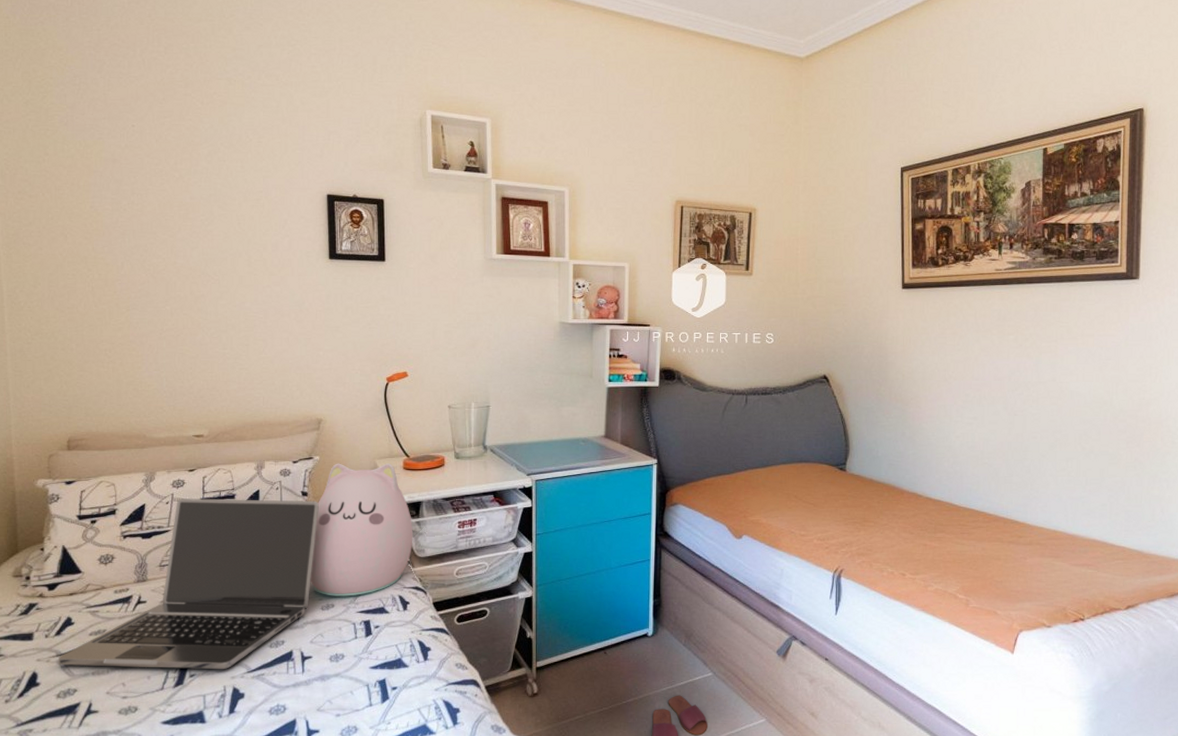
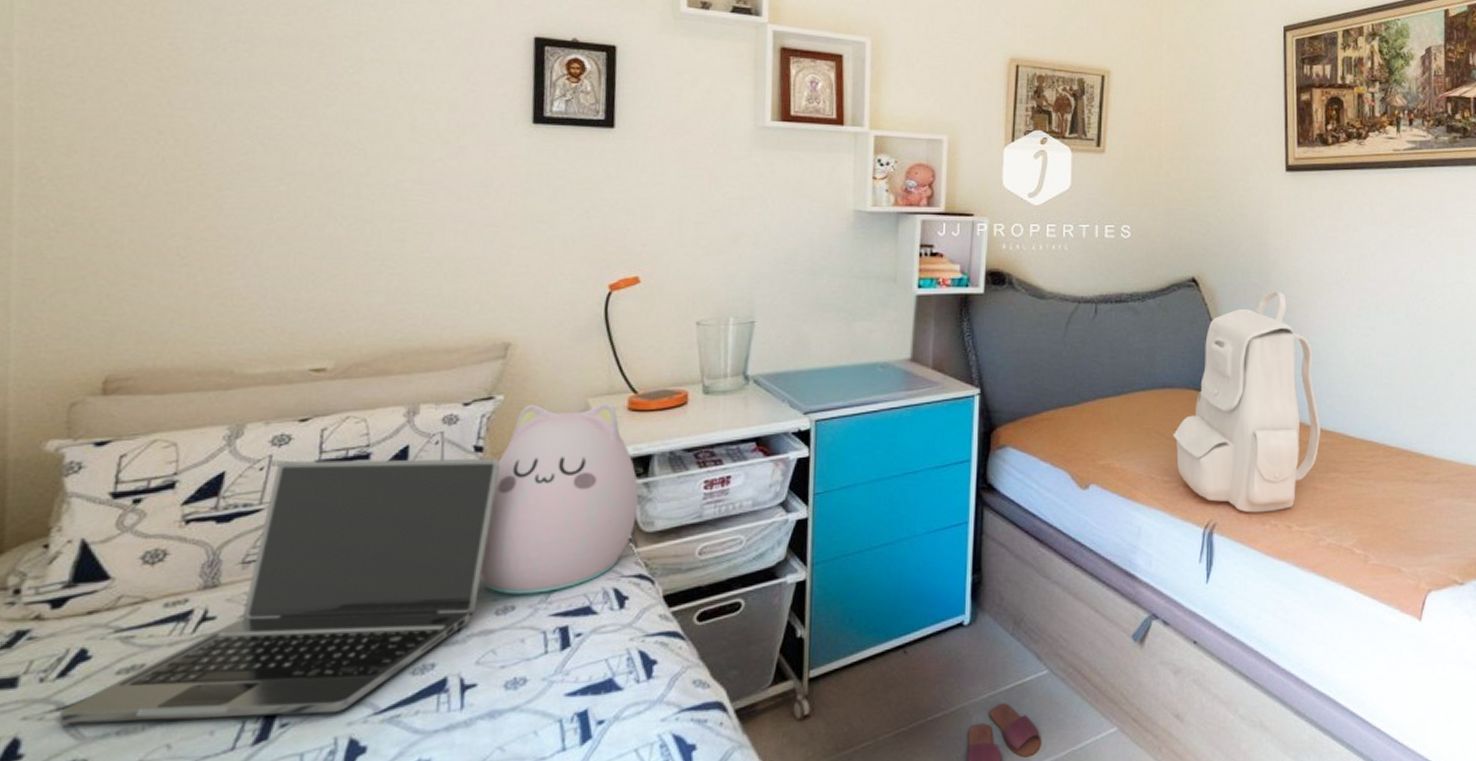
backpack: none [808,386,931,562] -> present [1173,291,1321,513]

